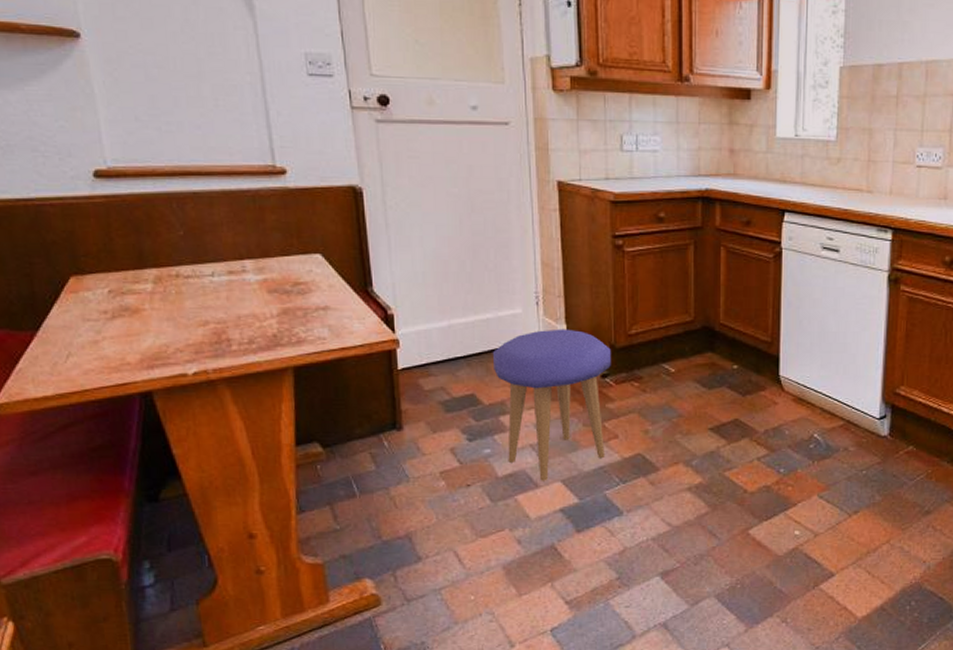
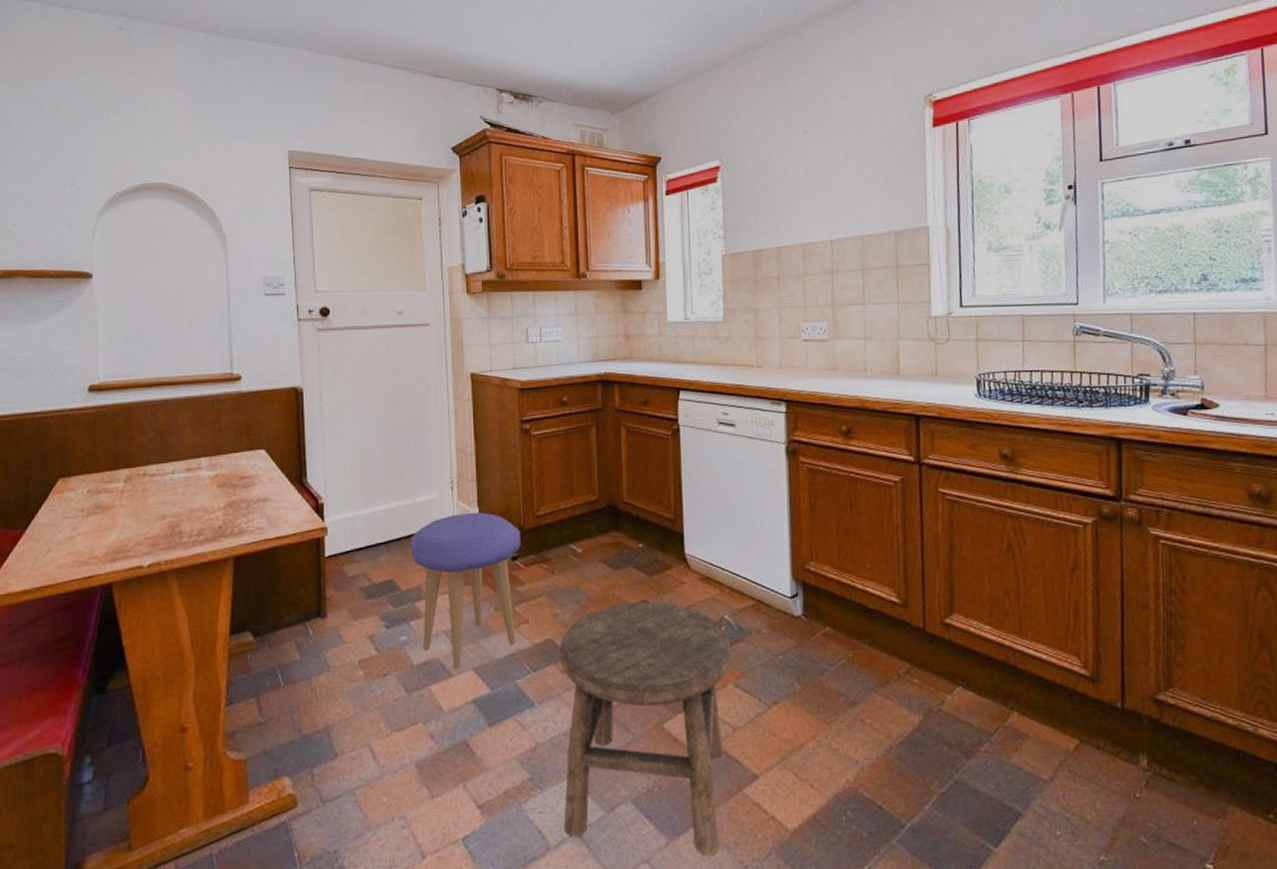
stool: none [649,420,818,640] -> present [560,601,732,857]

